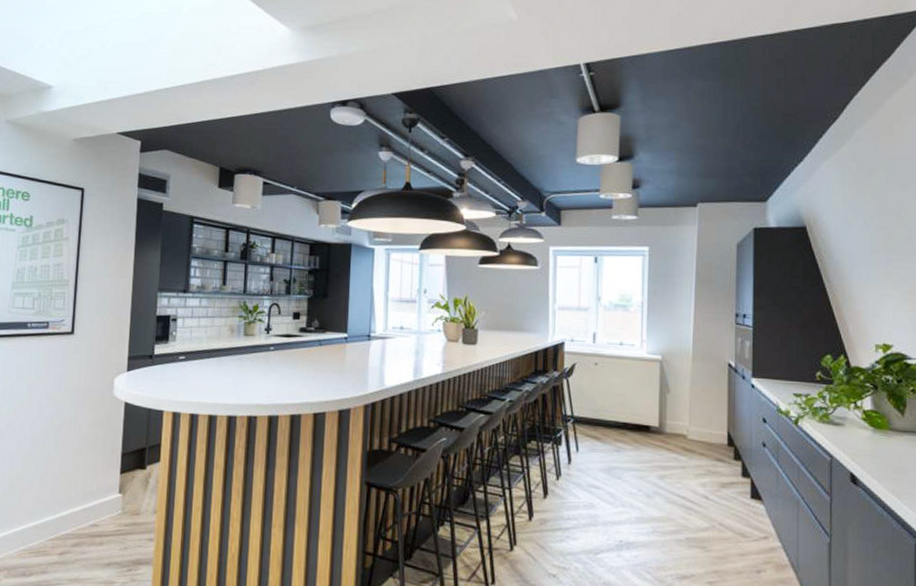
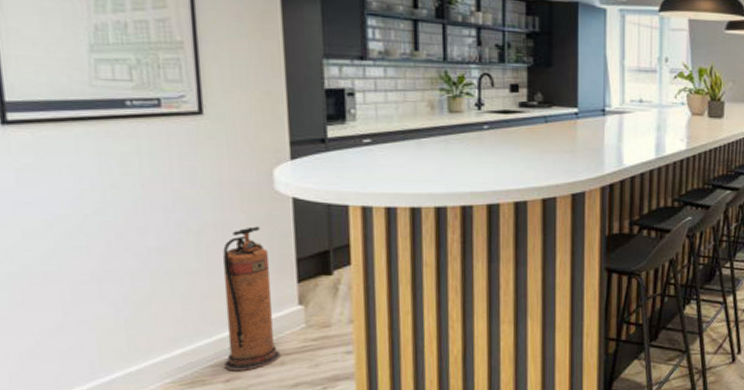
fire extinguisher: none [60,424,103,547] -> present [222,226,281,372]

